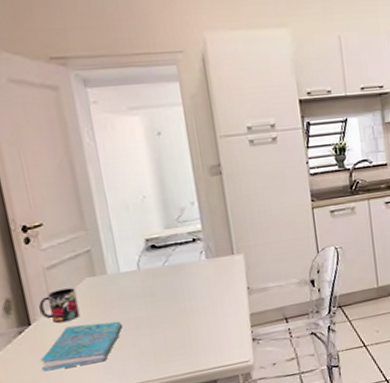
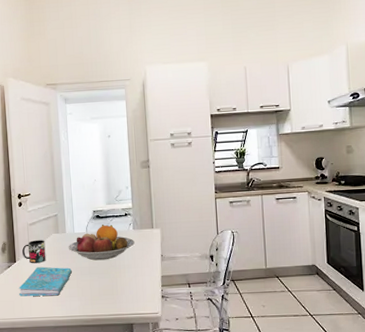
fruit bowl: none [112,255,210,307] -> present [68,224,135,261]

